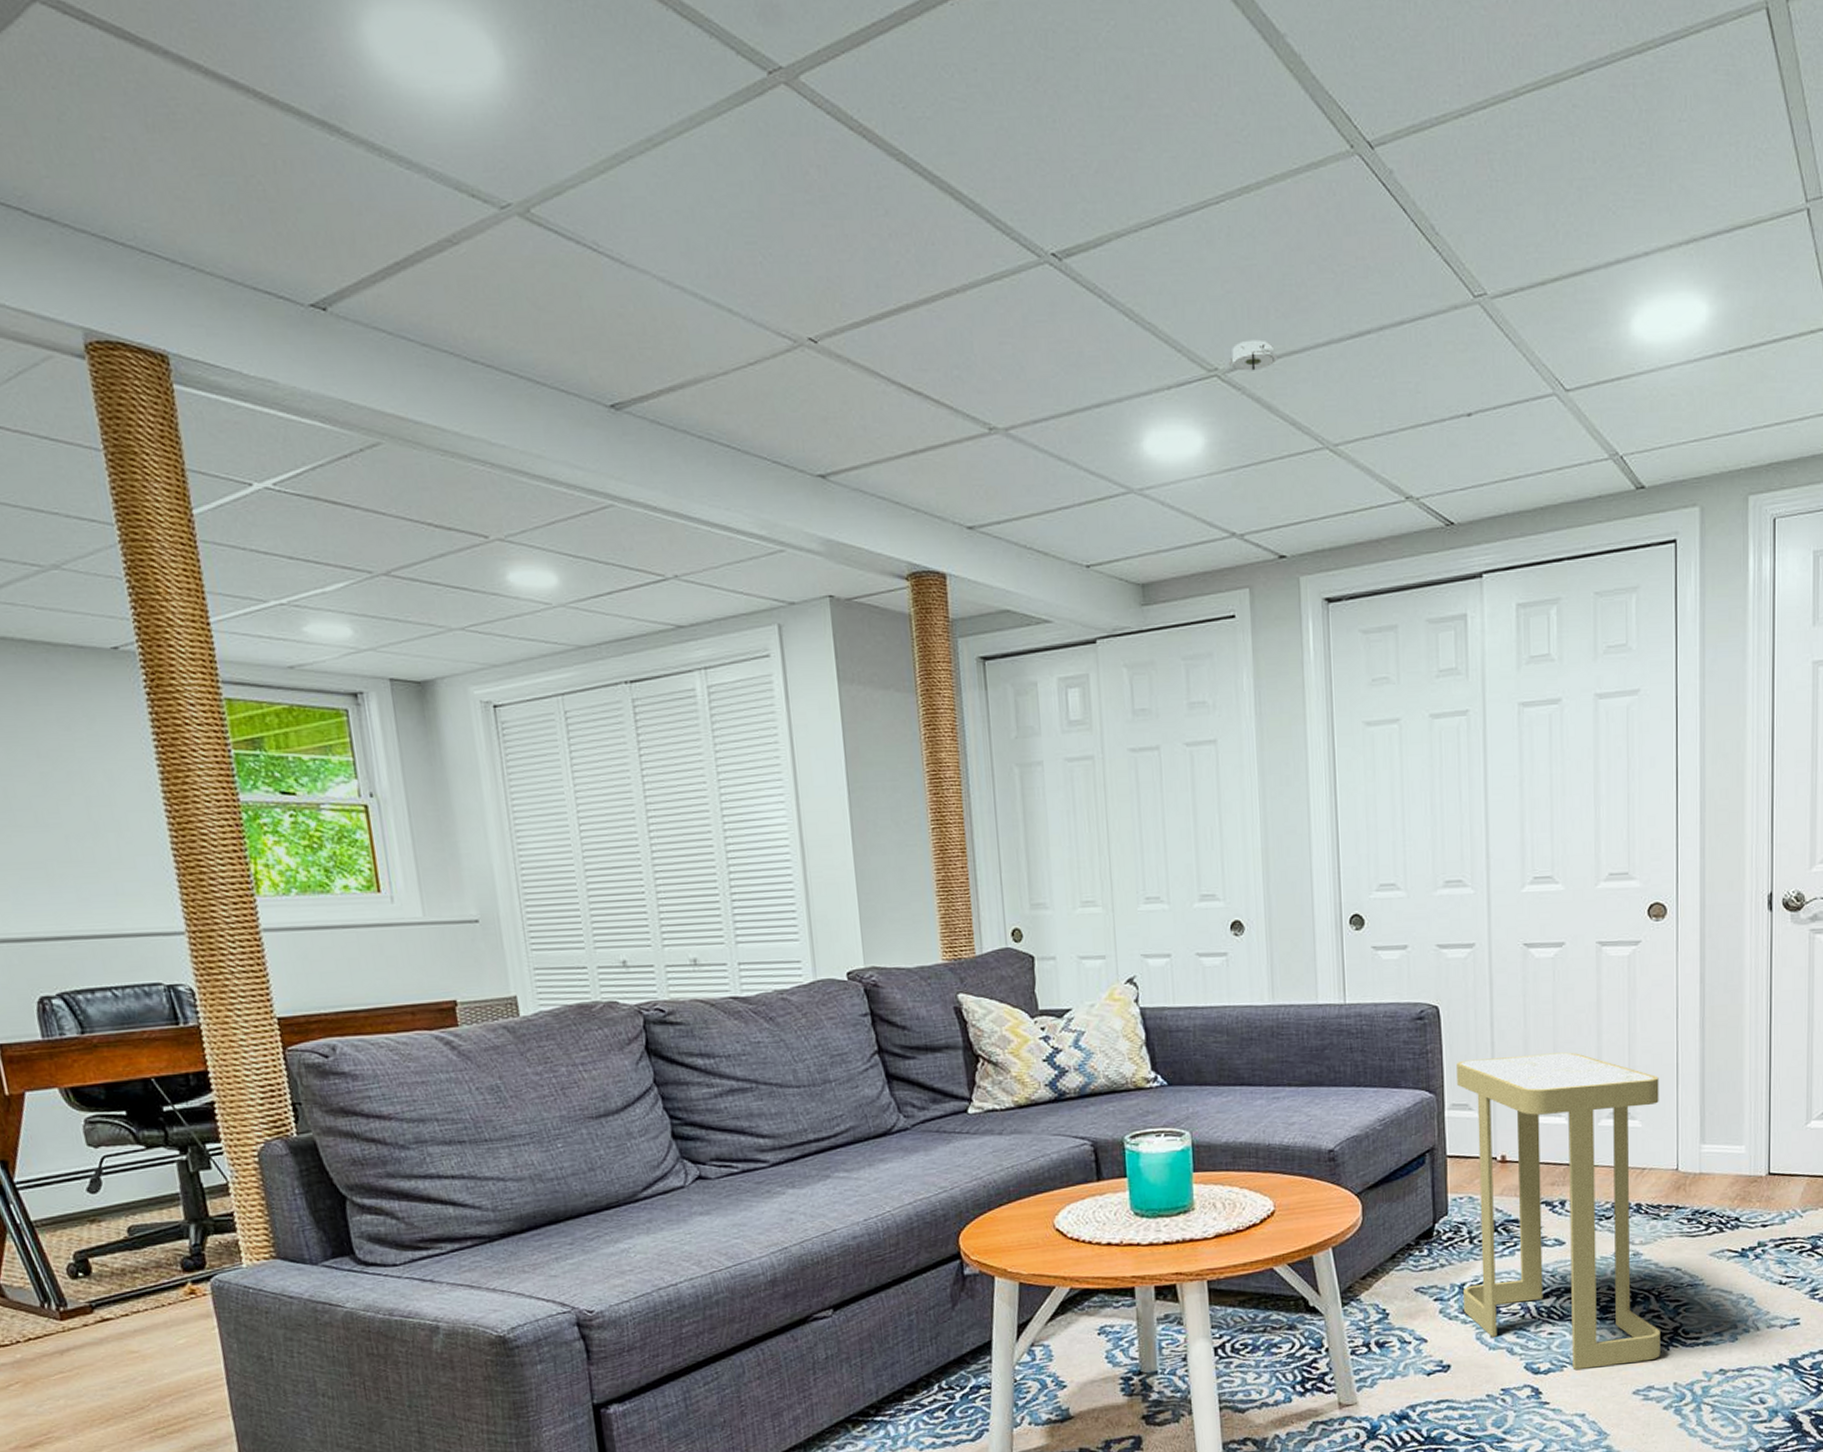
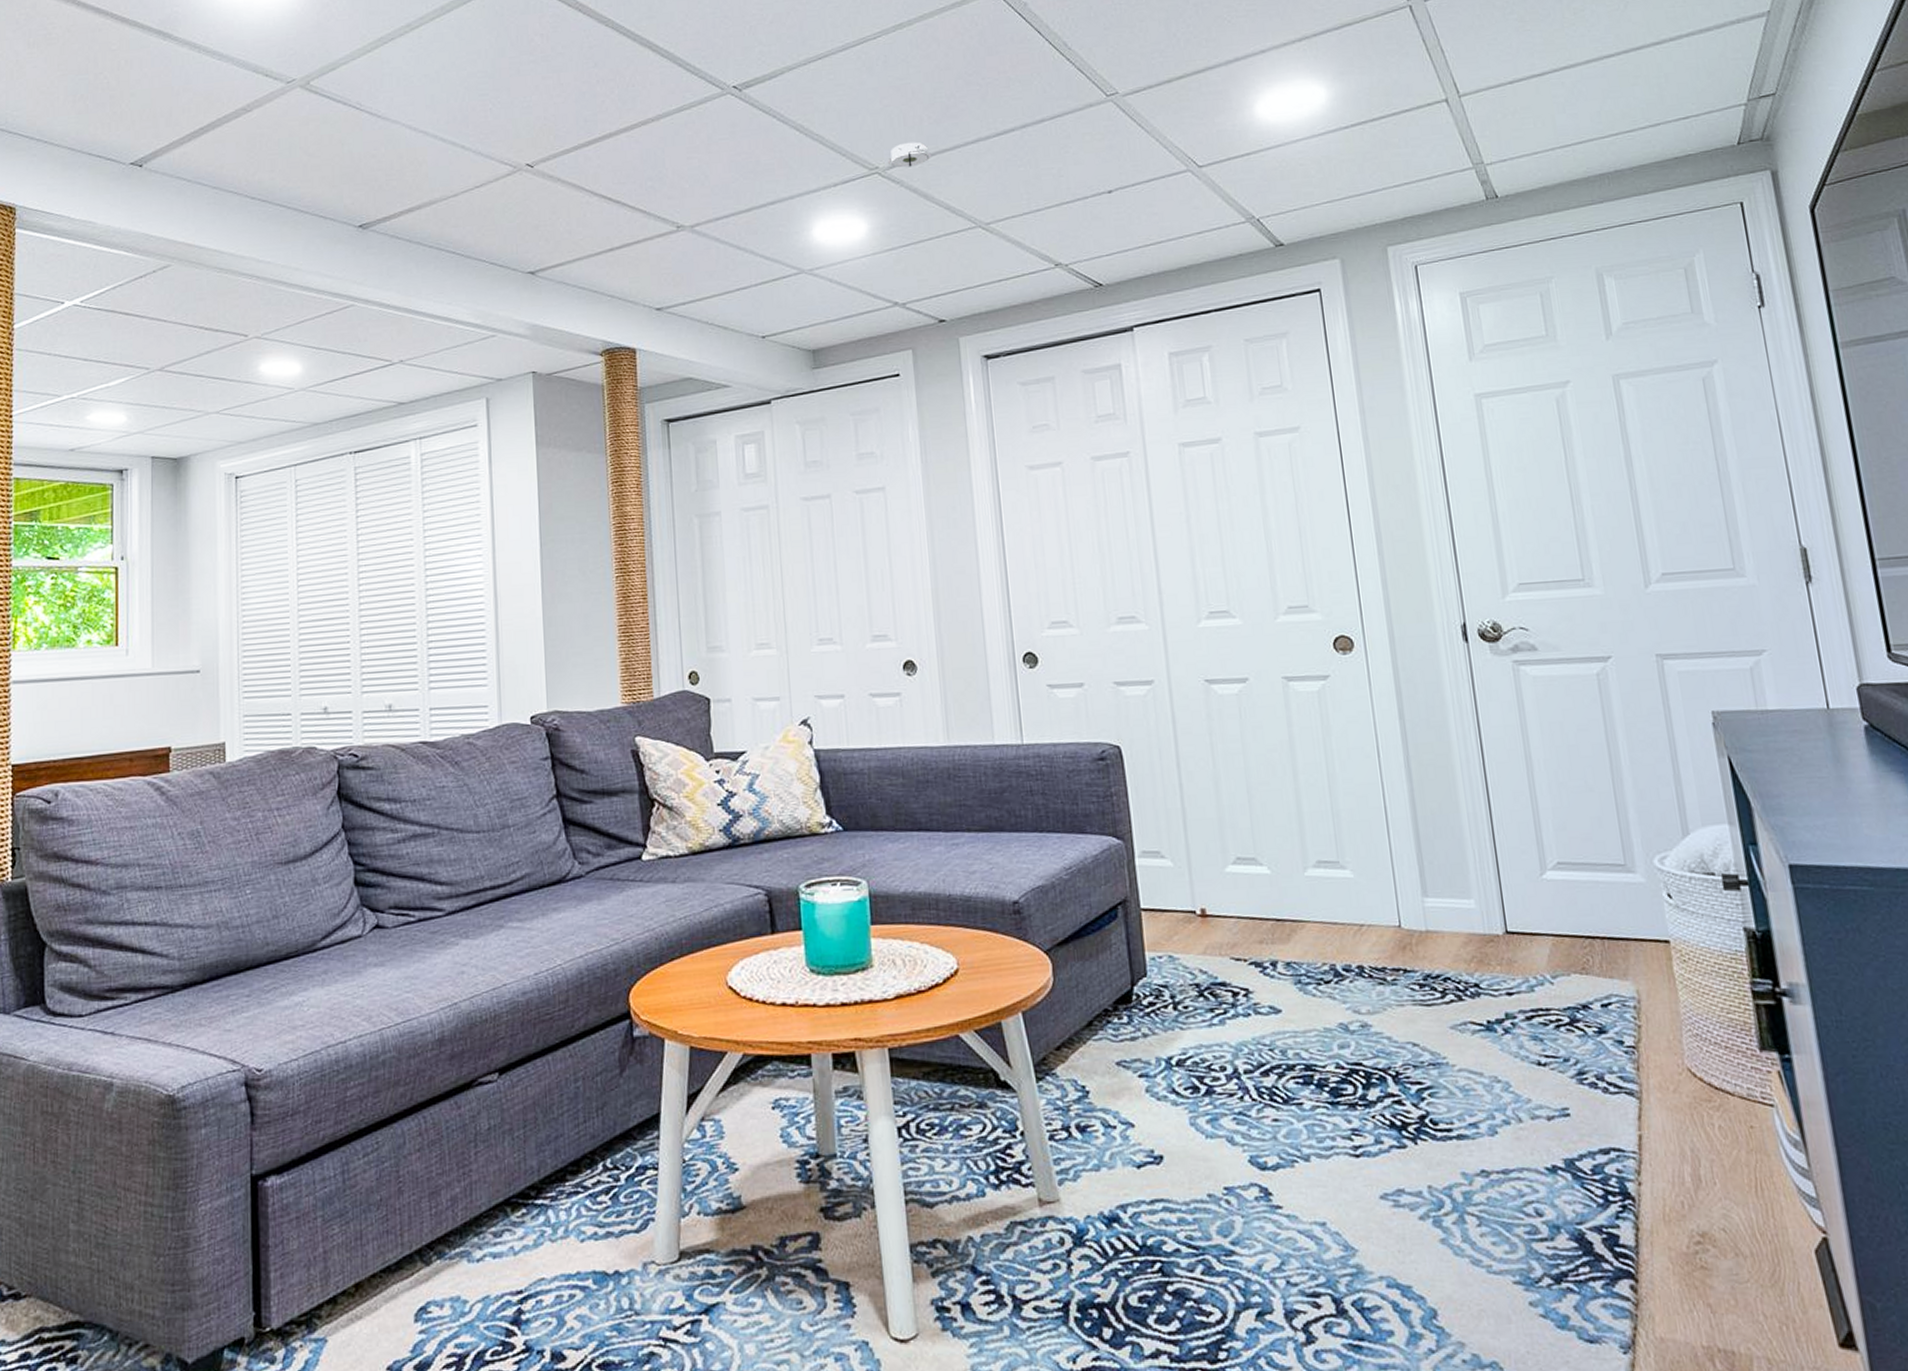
side table: present [1457,1052,1661,1370] -> none [1144,794,1408,1166]

